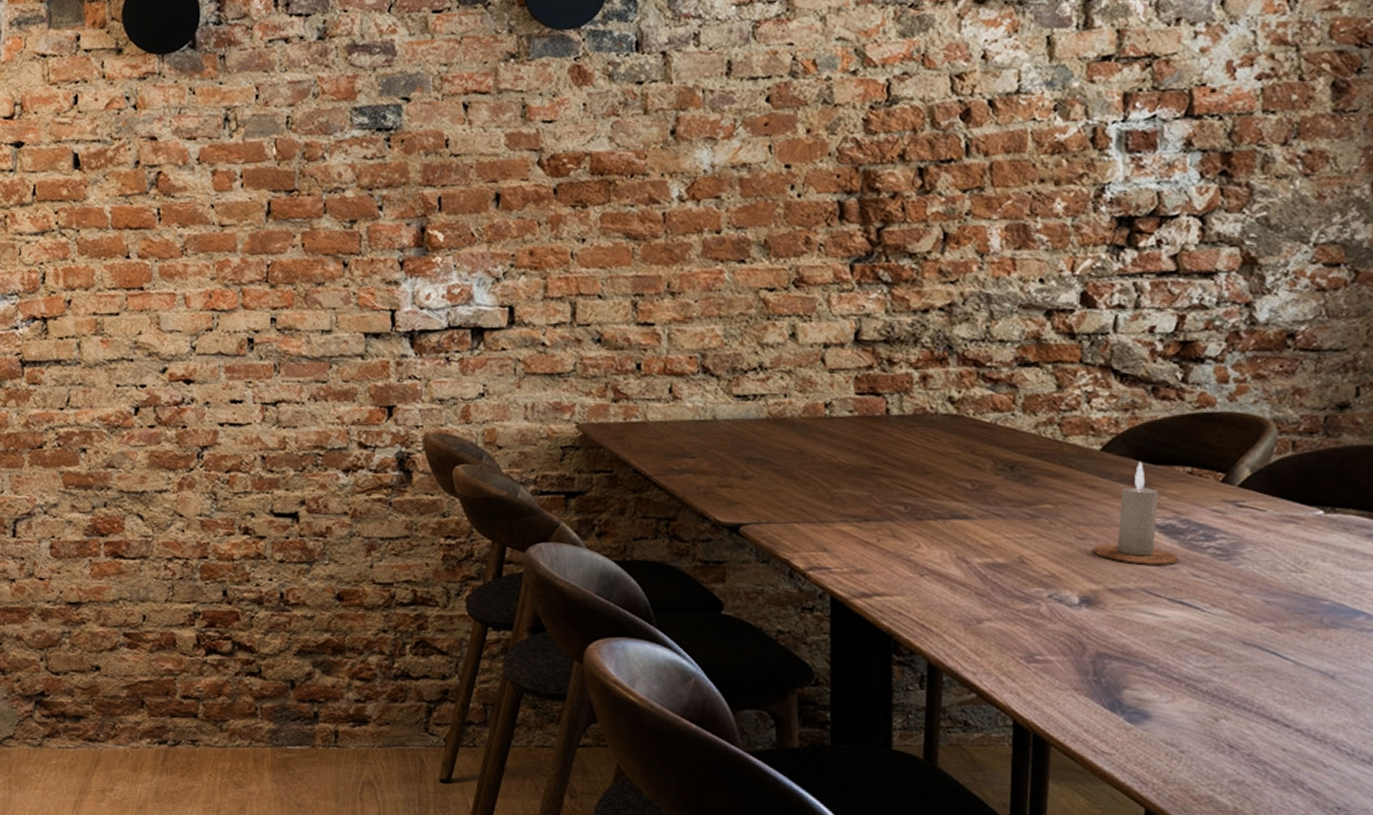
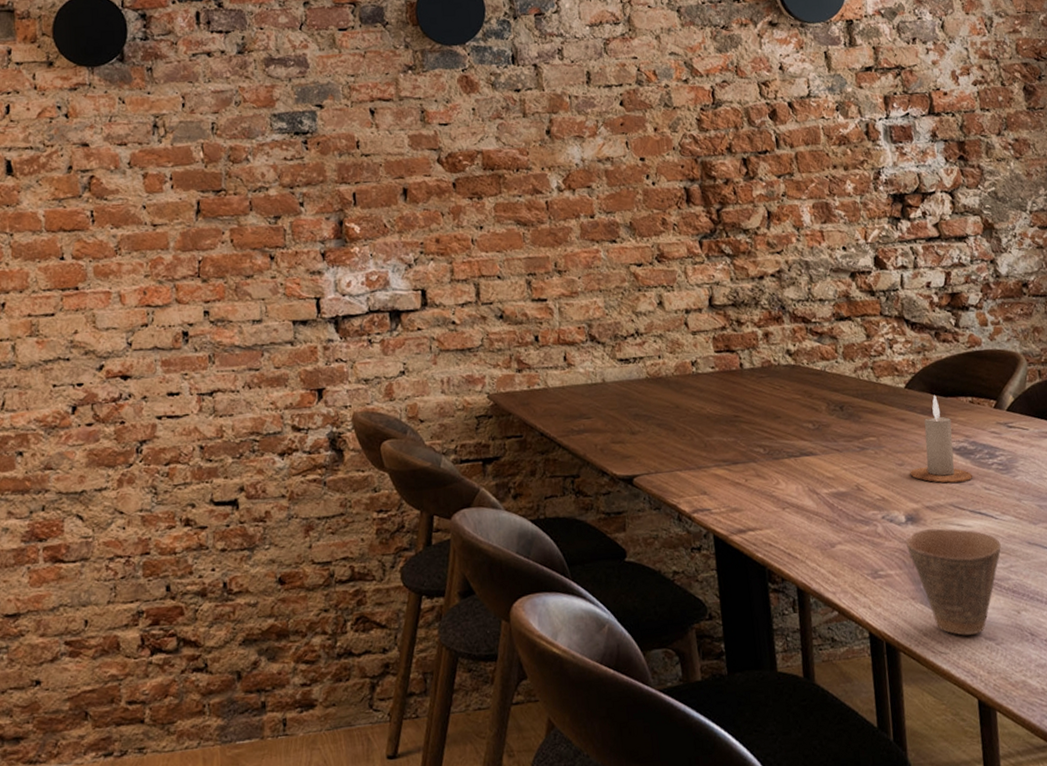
cup: none [1075,614,1204,738] -> present [905,528,1001,636]

